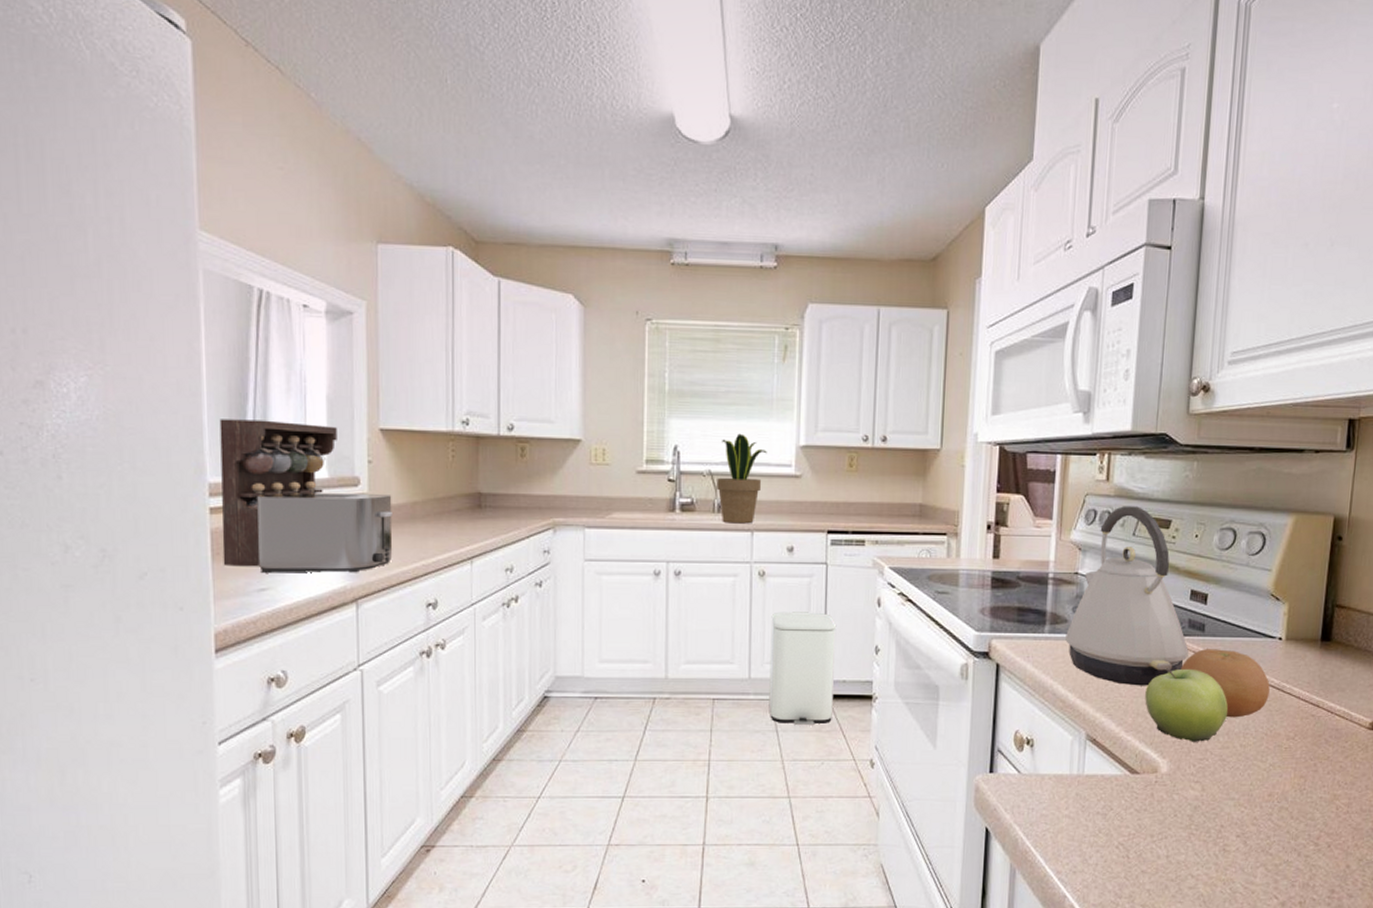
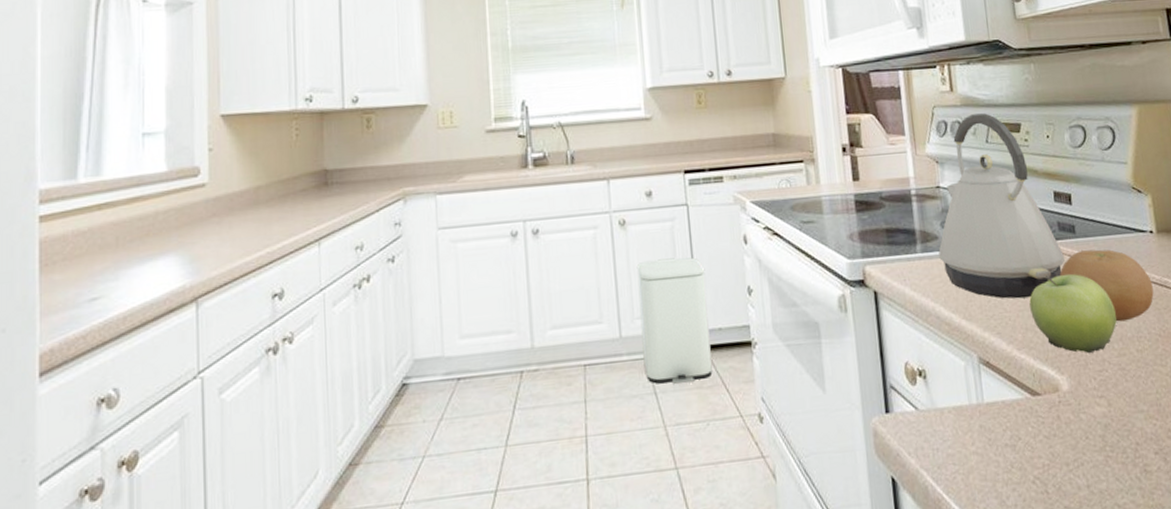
spice rack: present [219,419,337,566] -> none [52,117,176,277]
toaster: present [256,492,393,573] -> none [89,181,235,281]
potted plant: present [717,433,767,524] -> none [567,82,615,174]

